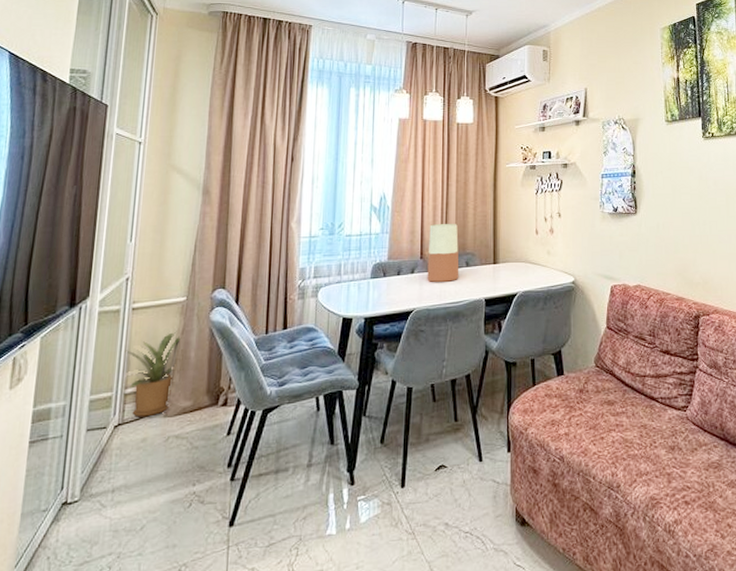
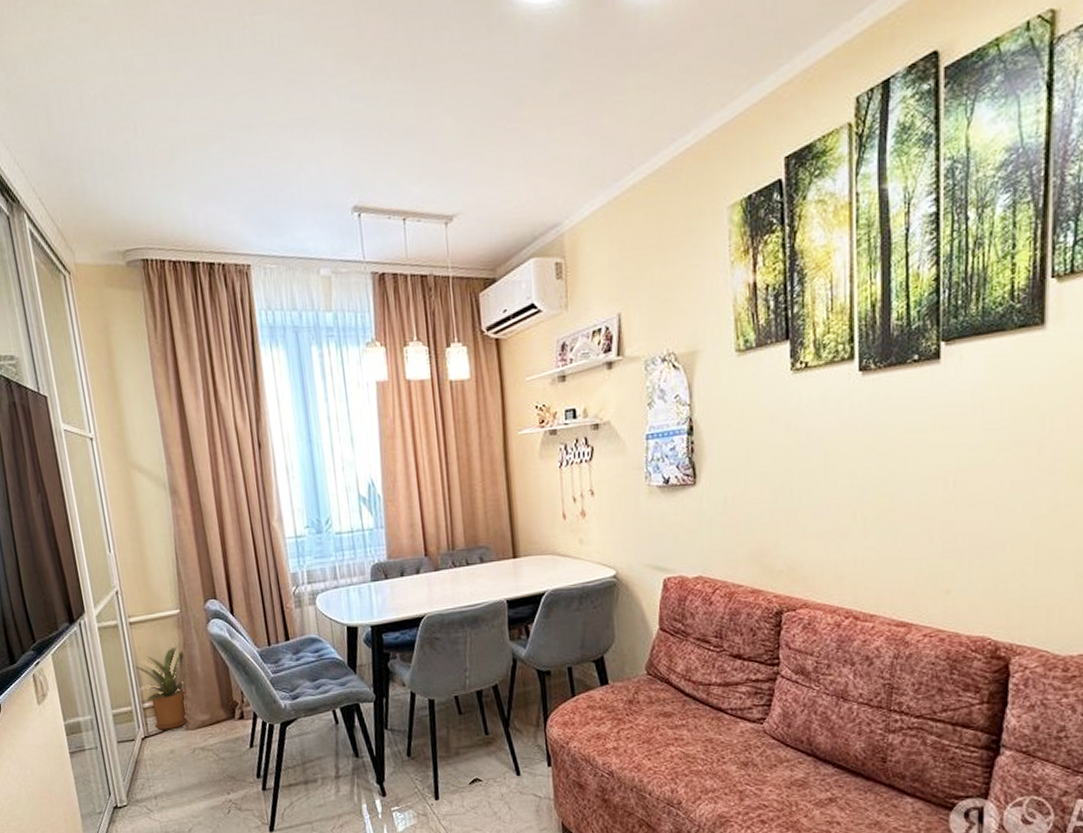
vase: present [427,224,459,283] -> none [431,512,473,584]

